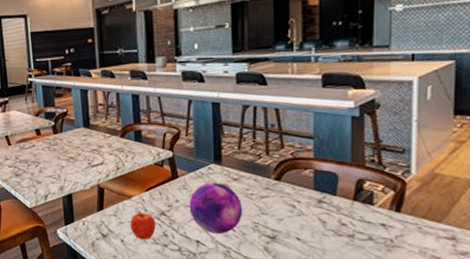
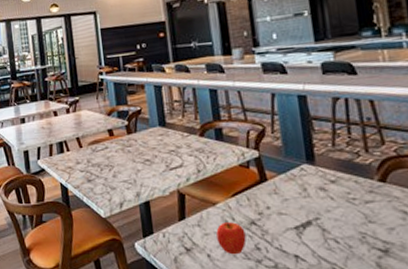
decorative orb: present [189,182,243,234] -> none [281,185,347,247]

